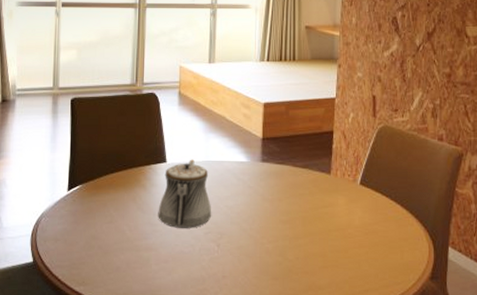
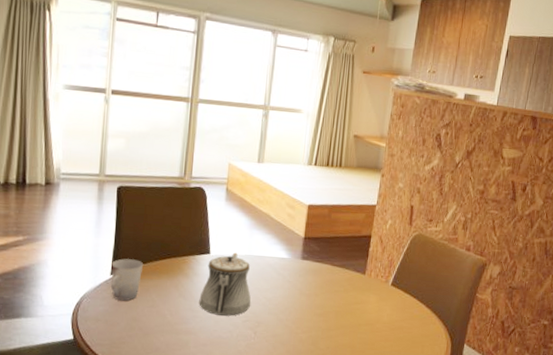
cup: none [68,173,100,218] -> present [110,258,144,301]

